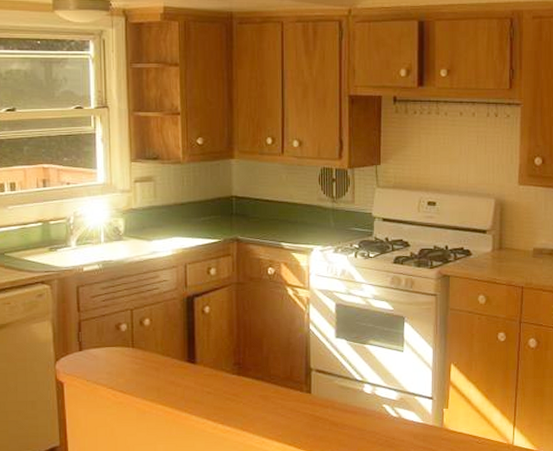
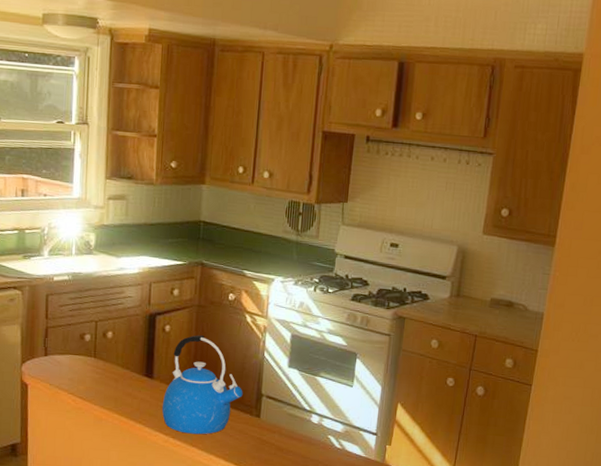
kettle: none [207,313,291,418] -> present [162,335,243,435]

